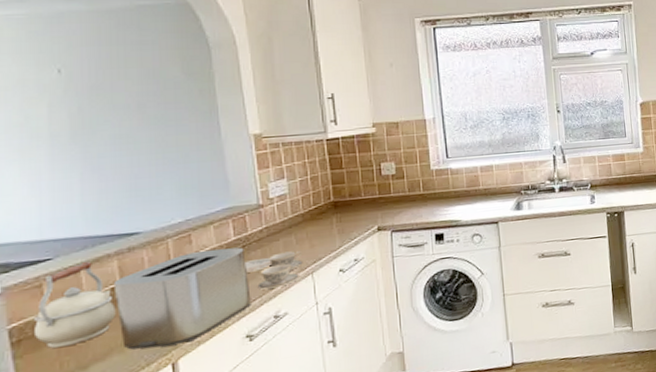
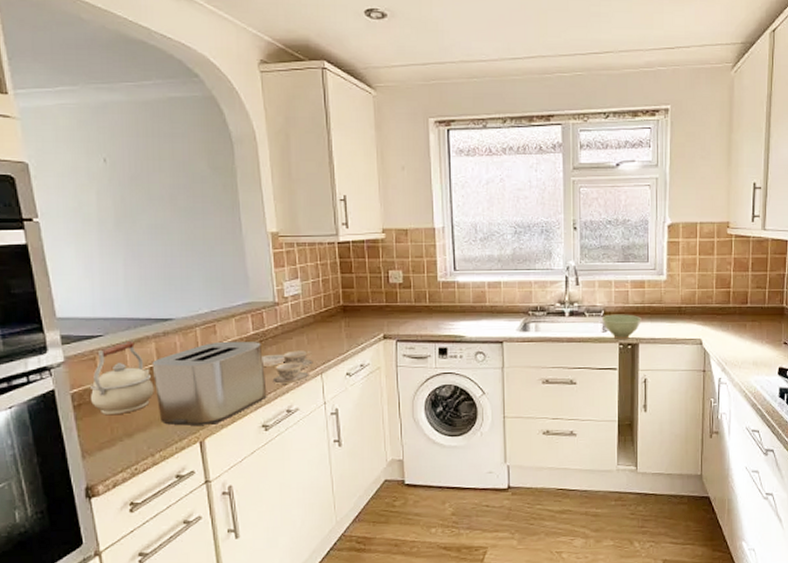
bowl: none [589,185,625,209] -> present [601,314,641,339]

